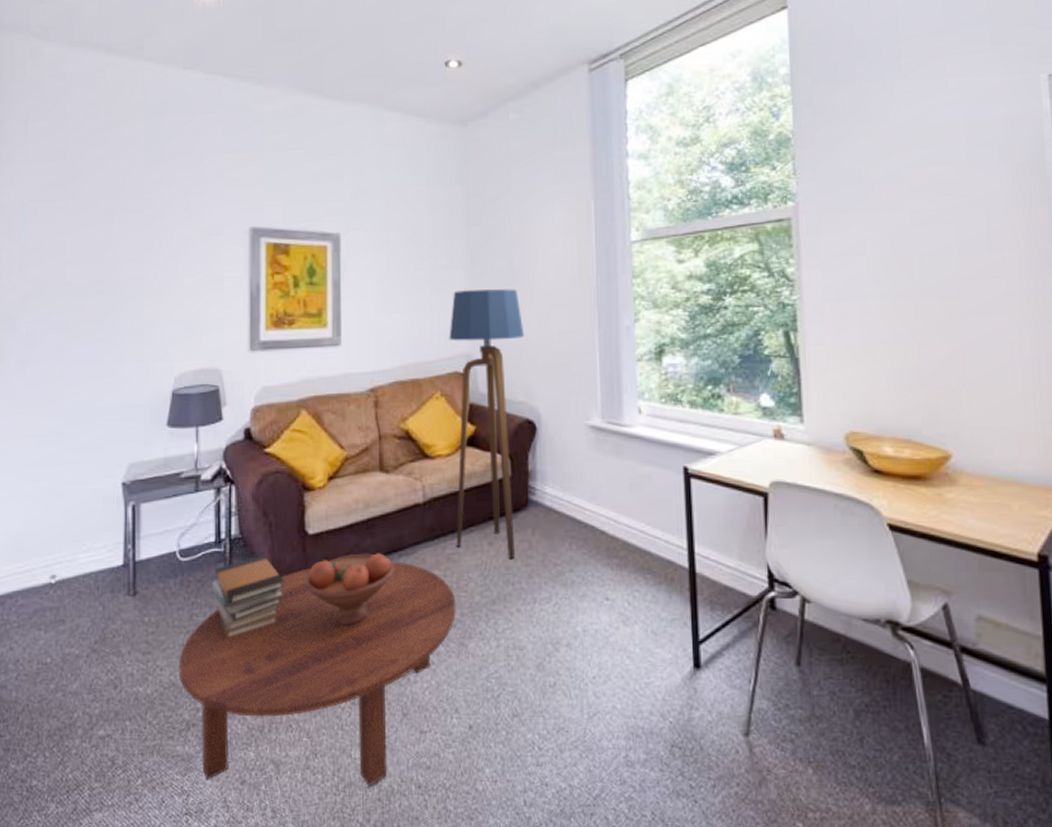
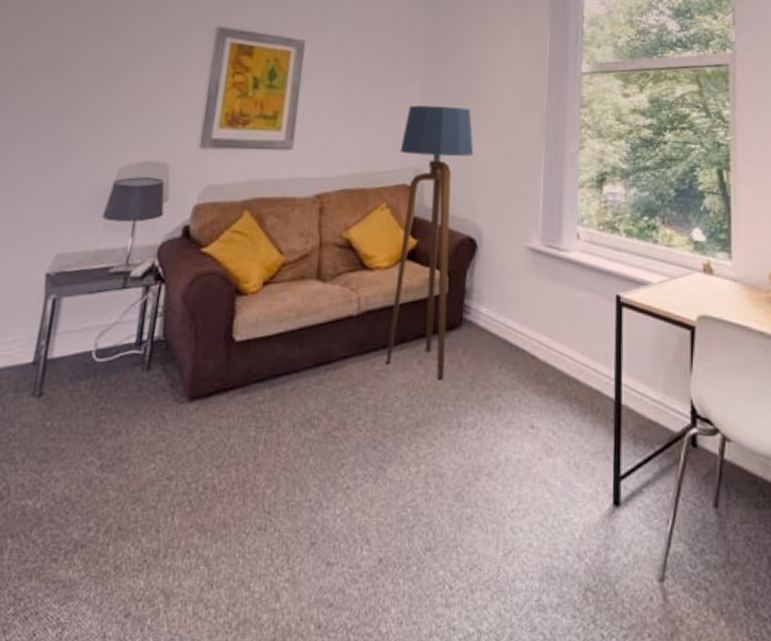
coffee table: present [179,561,456,786] -> none [74,375,379,625]
book stack: present [212,555,284,639] -> none [125,360,203,451]
fruit bowl: present [305,553,395,626] -> none [224,364,321,443]

